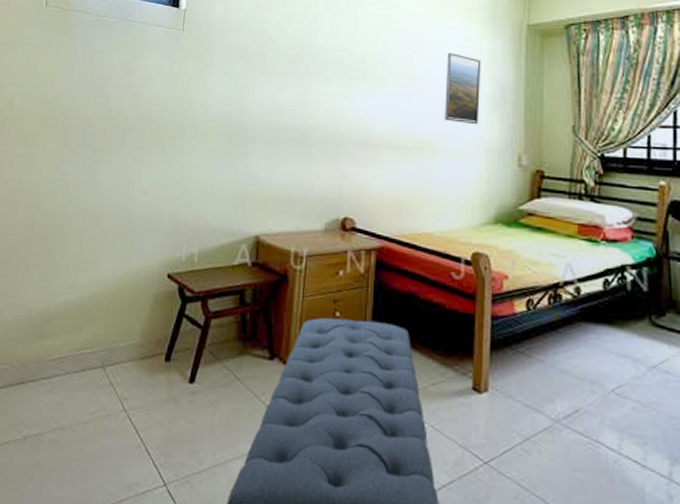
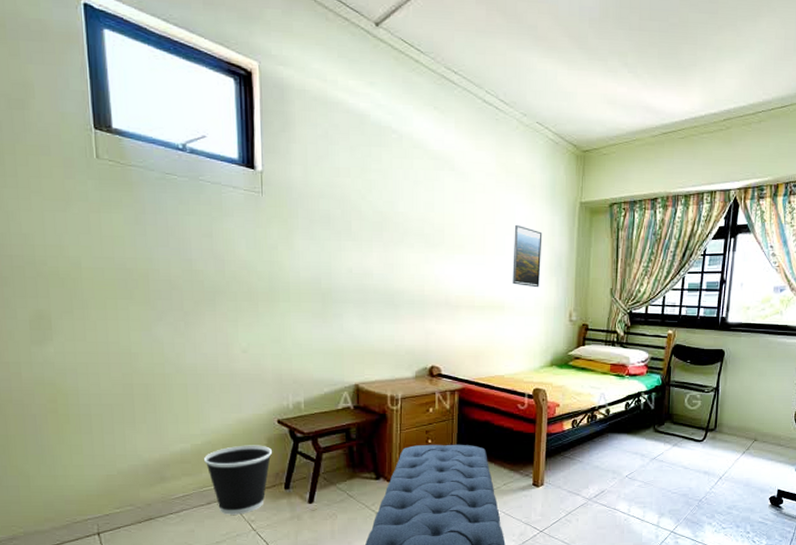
wastebasket: none [86,301,157,389] -> present [204,445,272,515]

